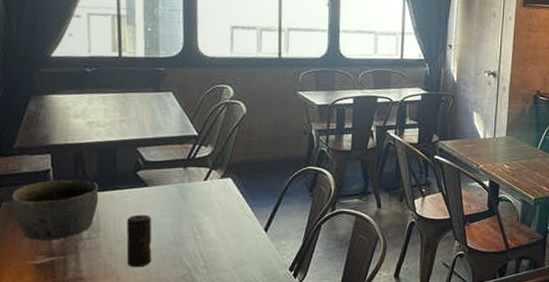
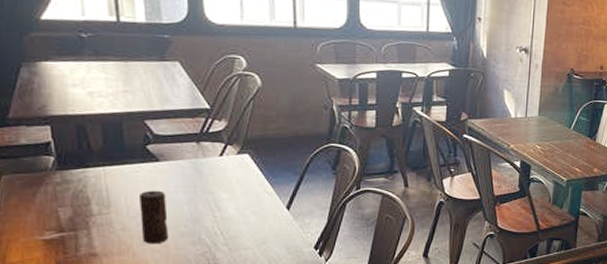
bowl: present [12,179,99,240] -> none [12,152,107,216]

